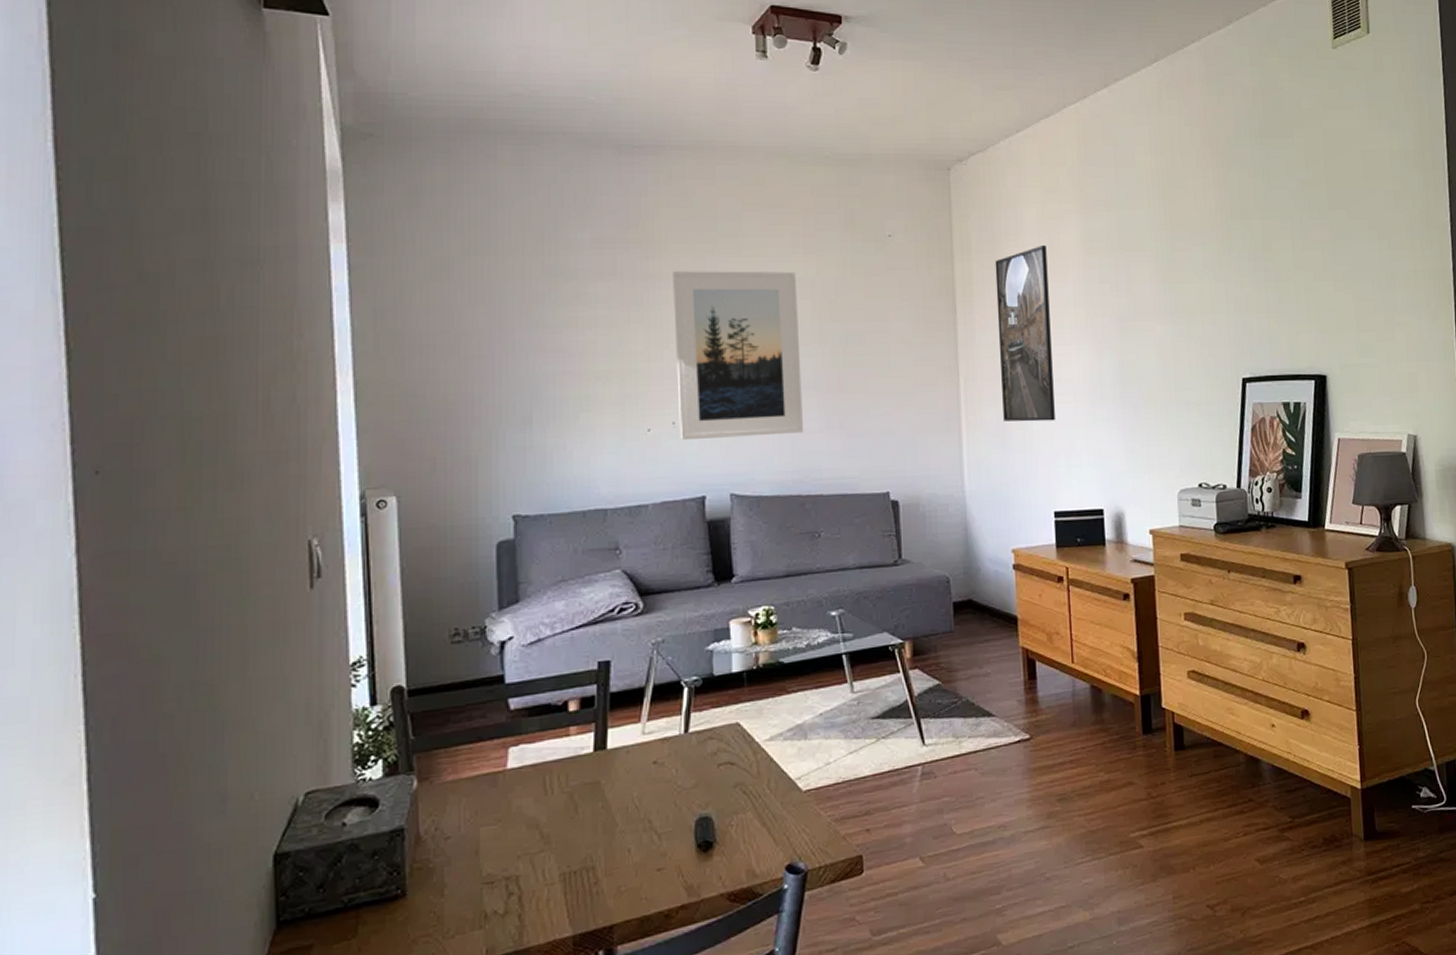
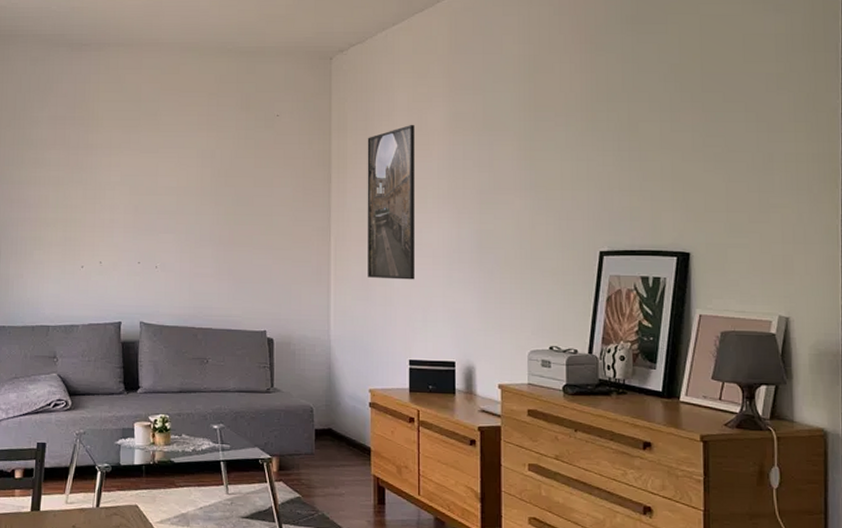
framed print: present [673,271,804,441] -> none [104,143,200,277]

